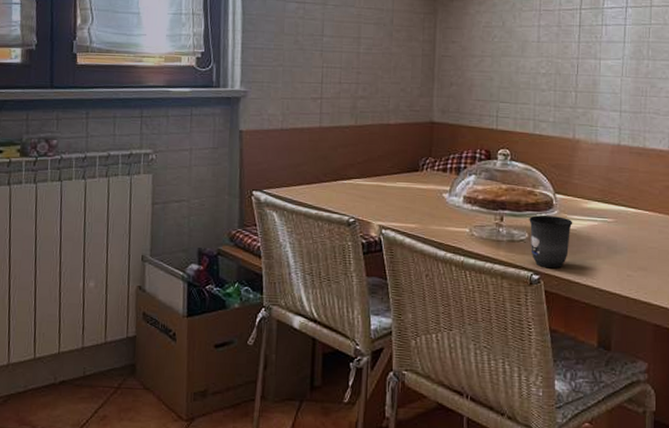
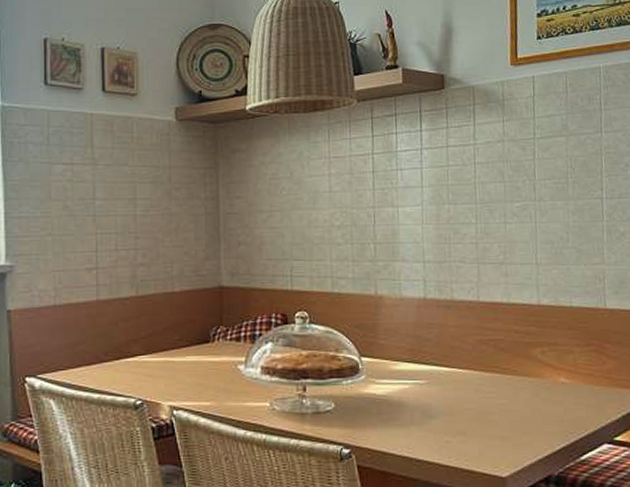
mug: present [529,215,573,269] -> none [334,382,382,440]

